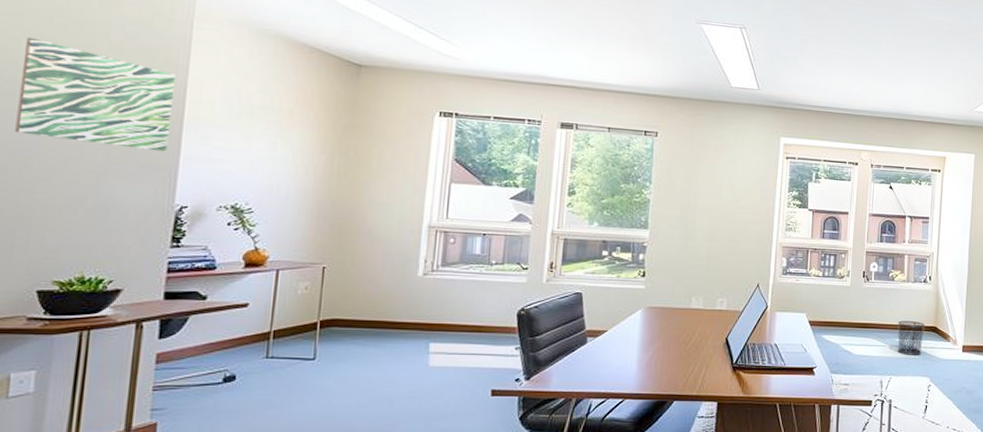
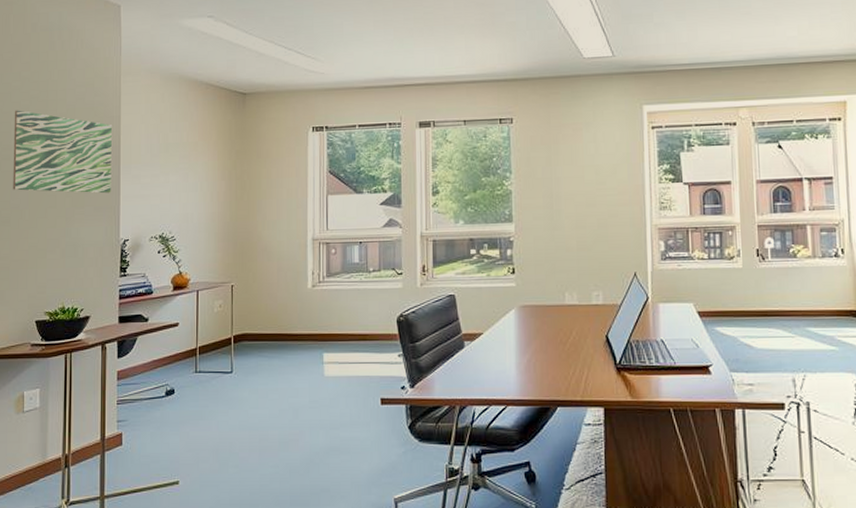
trash can: present [898,320,926,355] -> none [807,304,843,347]

